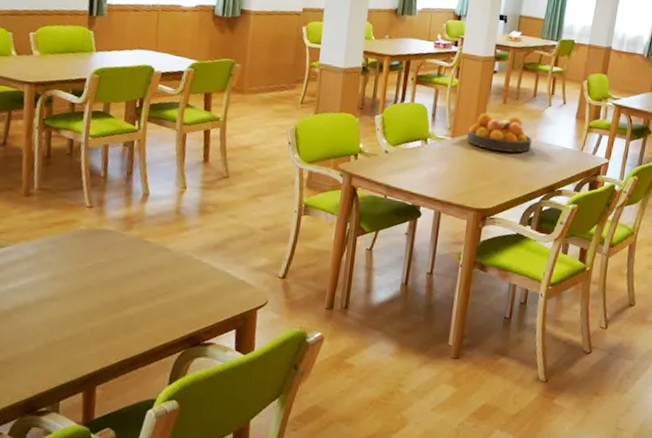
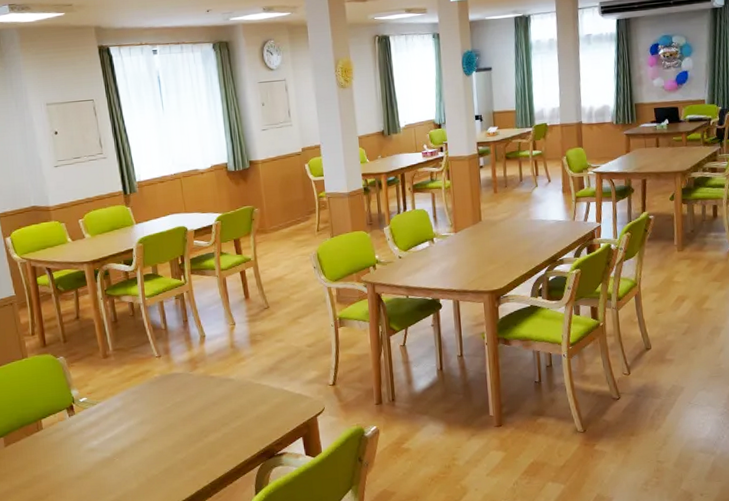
fruit bowl: present [467,113,532,153] -> none [468,202,528,237]

